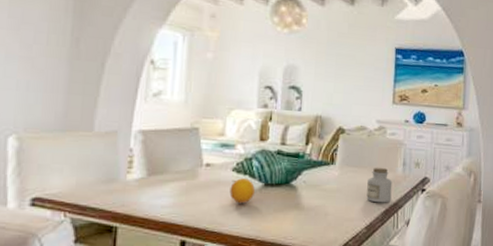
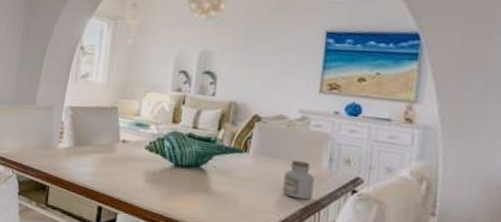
fruit: present [229,178,255,204] -> none [142,156,165,181]

